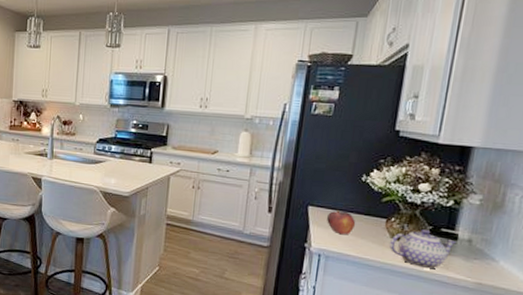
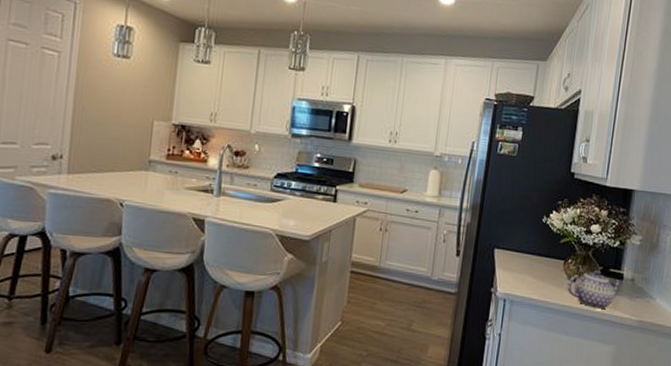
fruit: present [326,210,356,235] -> none [511,253,538,278]

